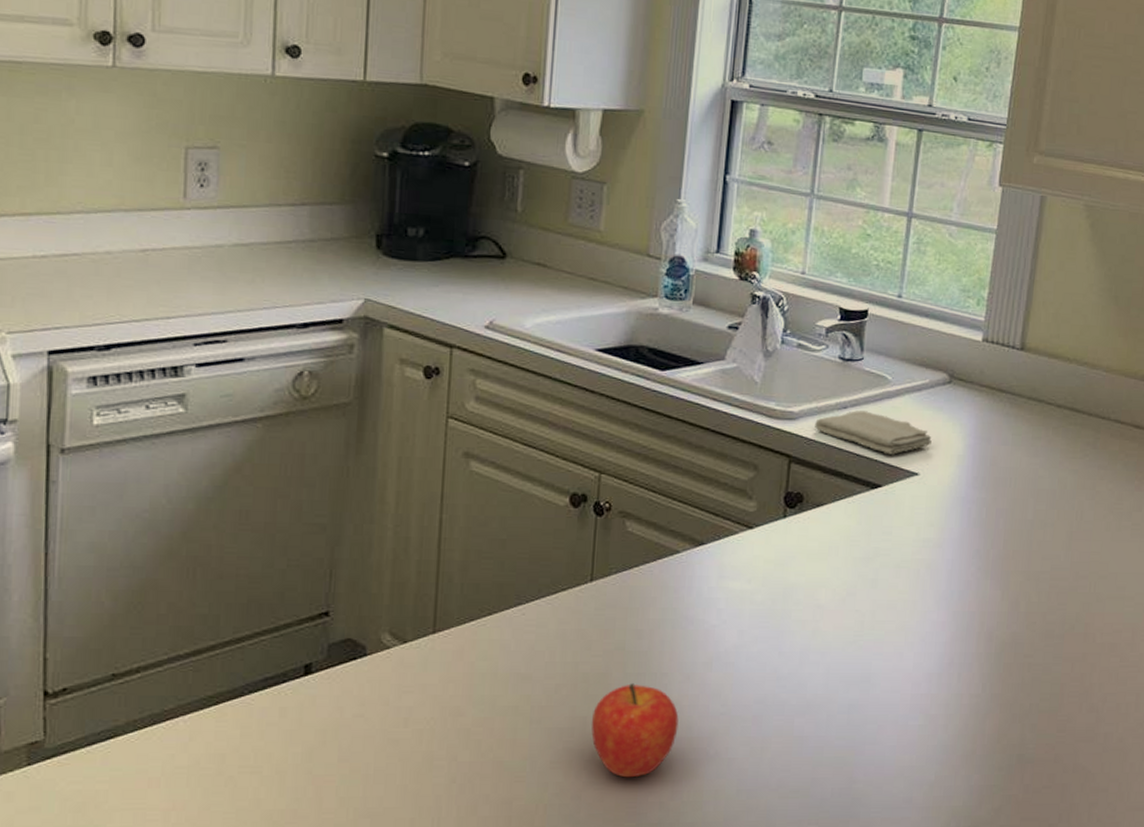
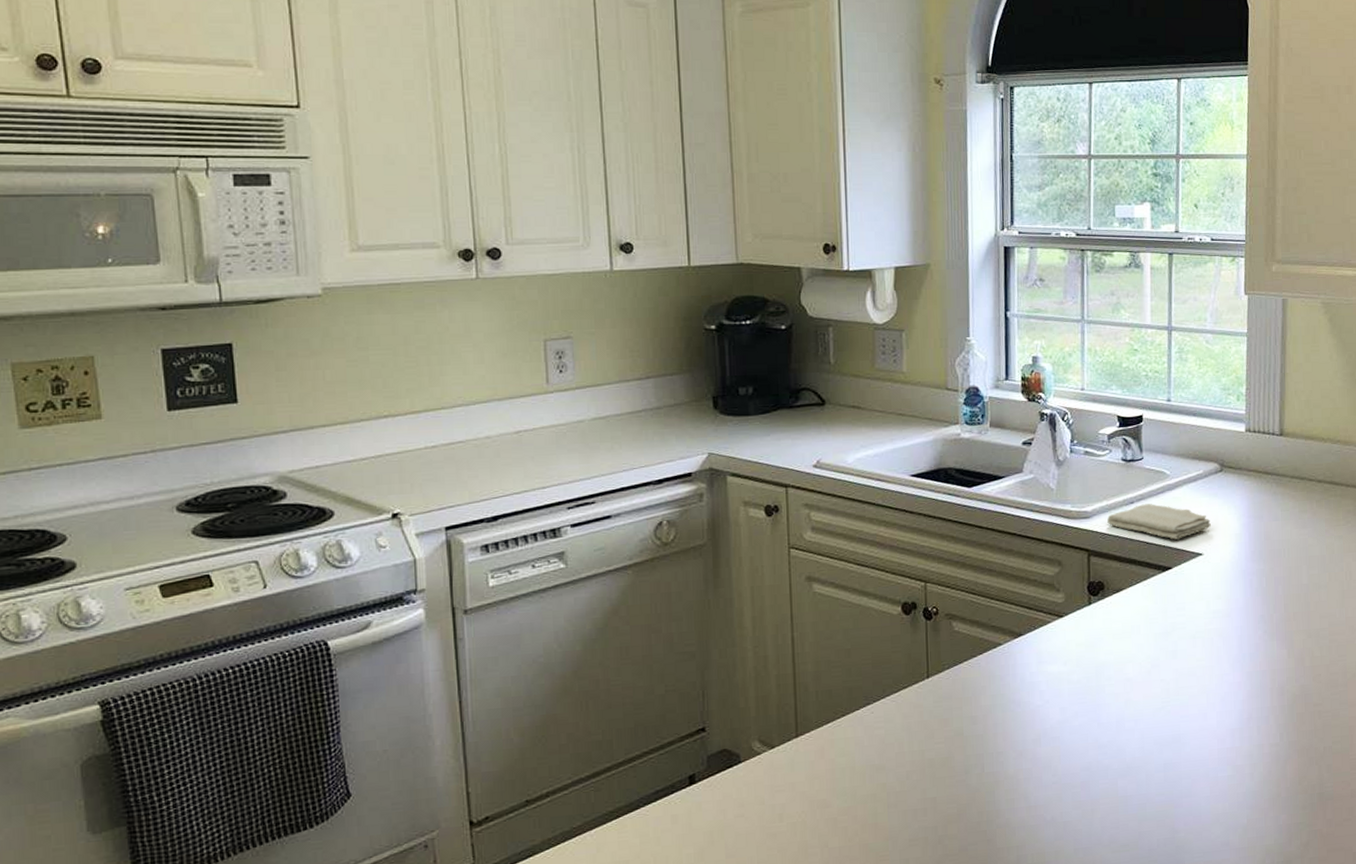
fruit: present [591,683,679,778] -> none [940,764,1017,848]

